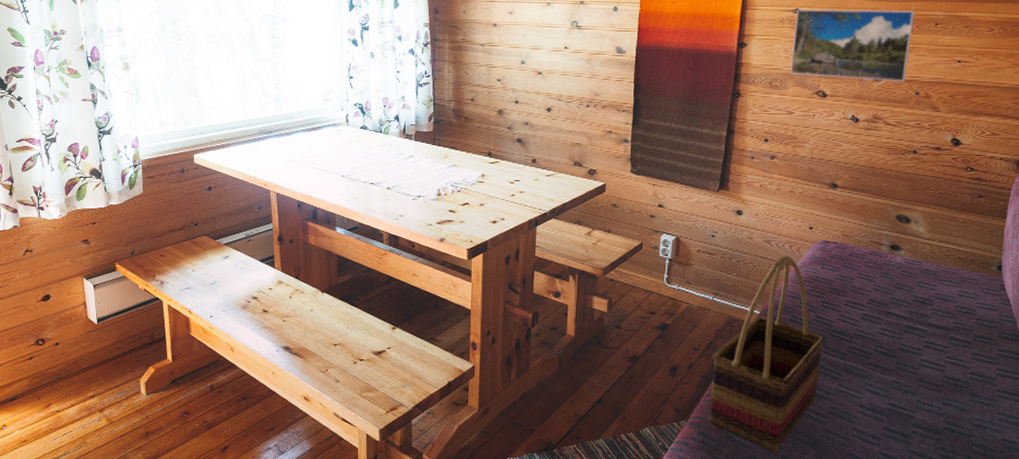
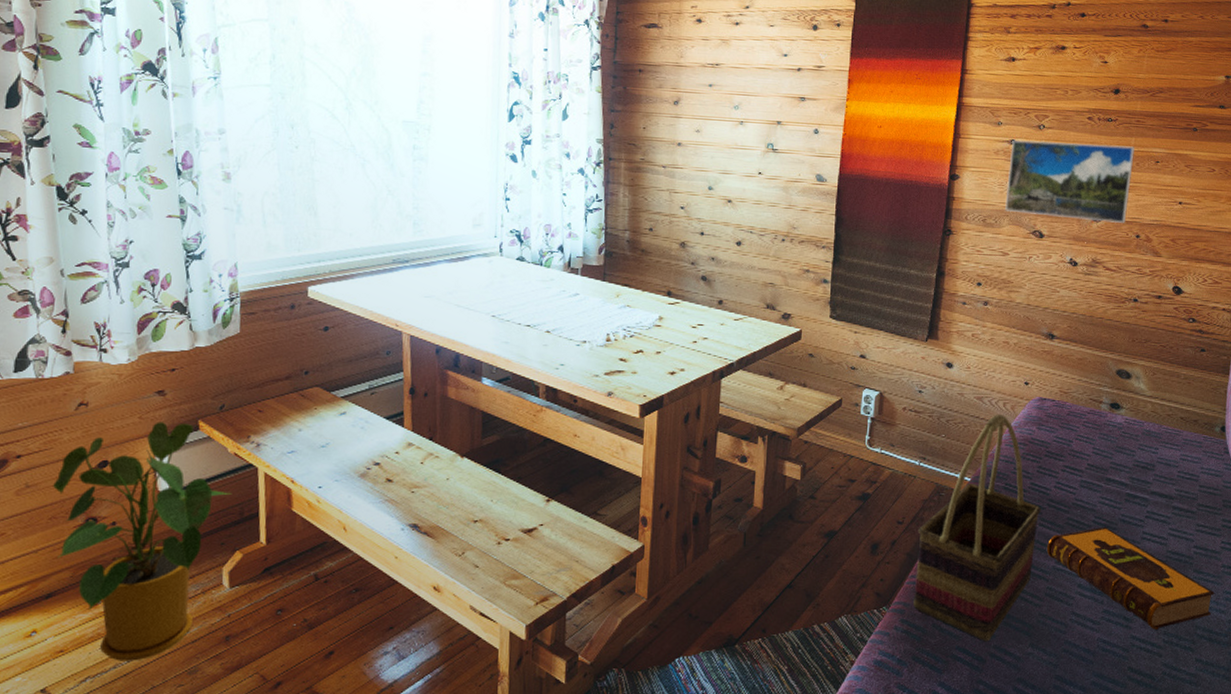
house plant: none [11,264,144,450] -> present [53,422,232,661]
hardback book: none [830,354,990,445] -> present [1046,526,1215,630]

